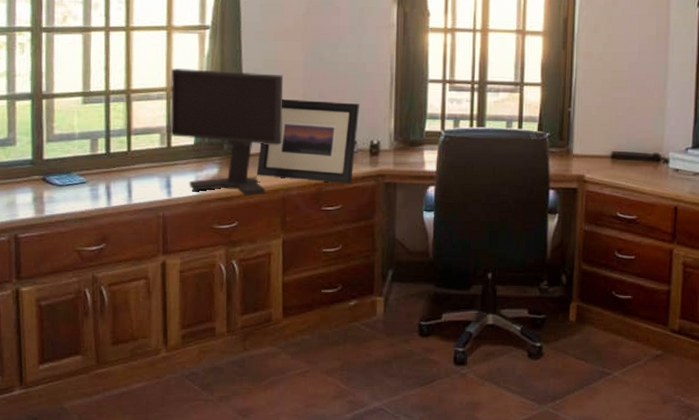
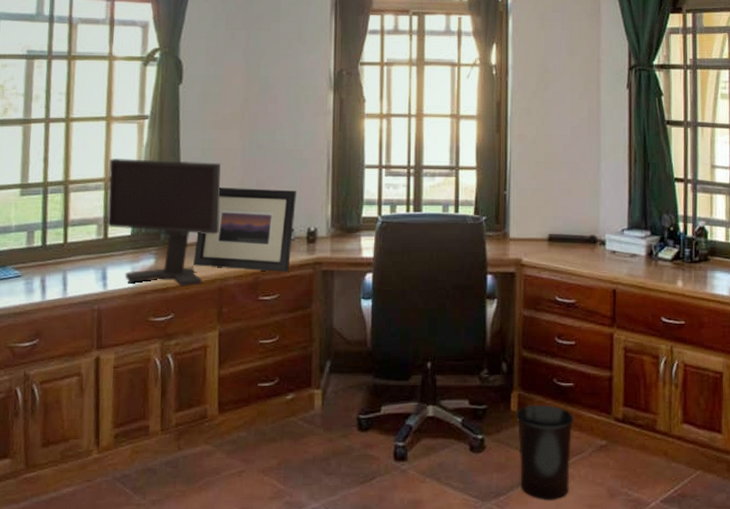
waste bin: none [573,315,632,405] -> present [515,404,575,500]

